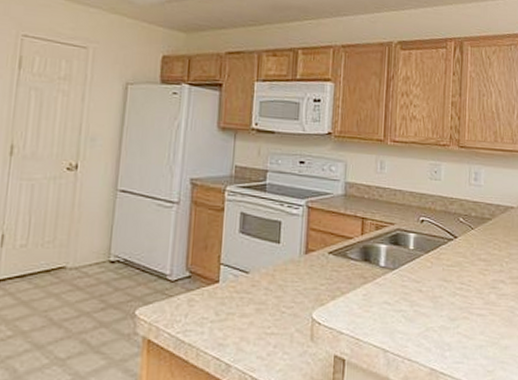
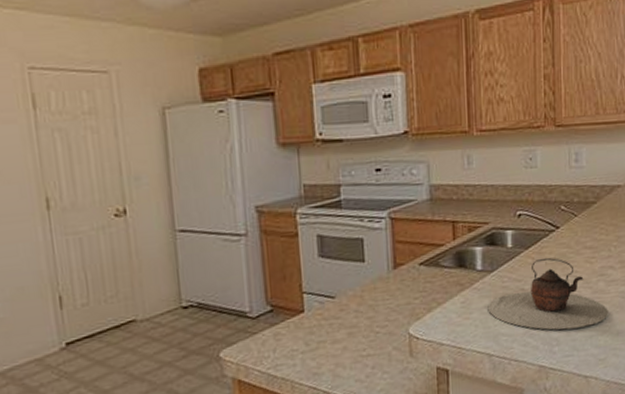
teapot: none [387,263,498,336] -> present [488,257,608,330]

